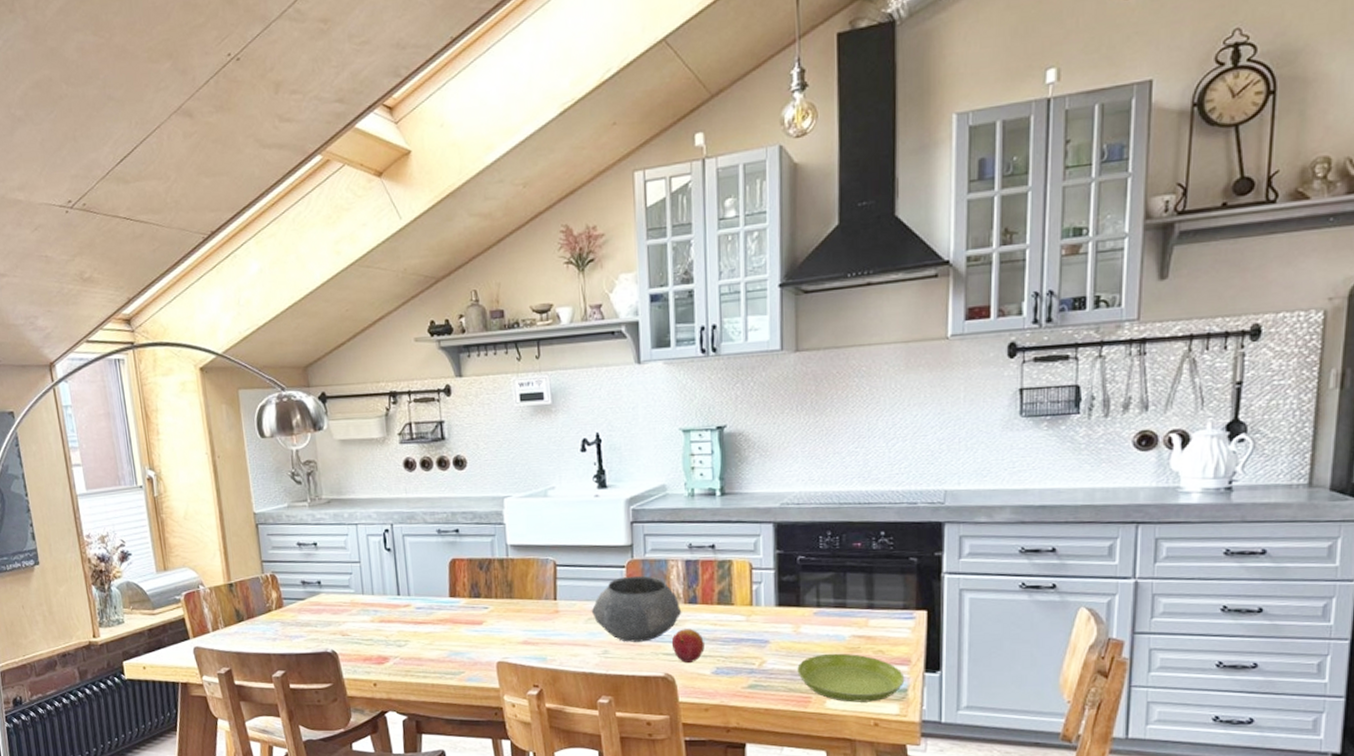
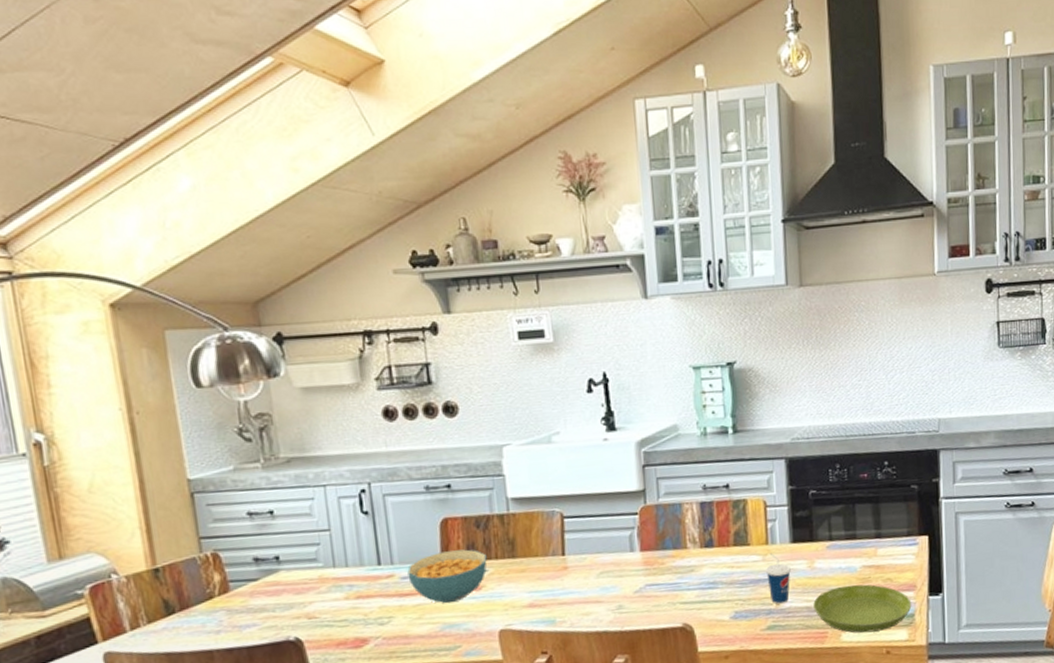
cereal bowl: none [421,587,488,634] -> present [407,549,487,604]
bowl: present [591,575,682,642] -> none [603,521,699,594]
fruit: present [671,629,704,664] -> none [688,573,722,611]
cup: none [748,615,775,666] -> present [765,553,791,605]

